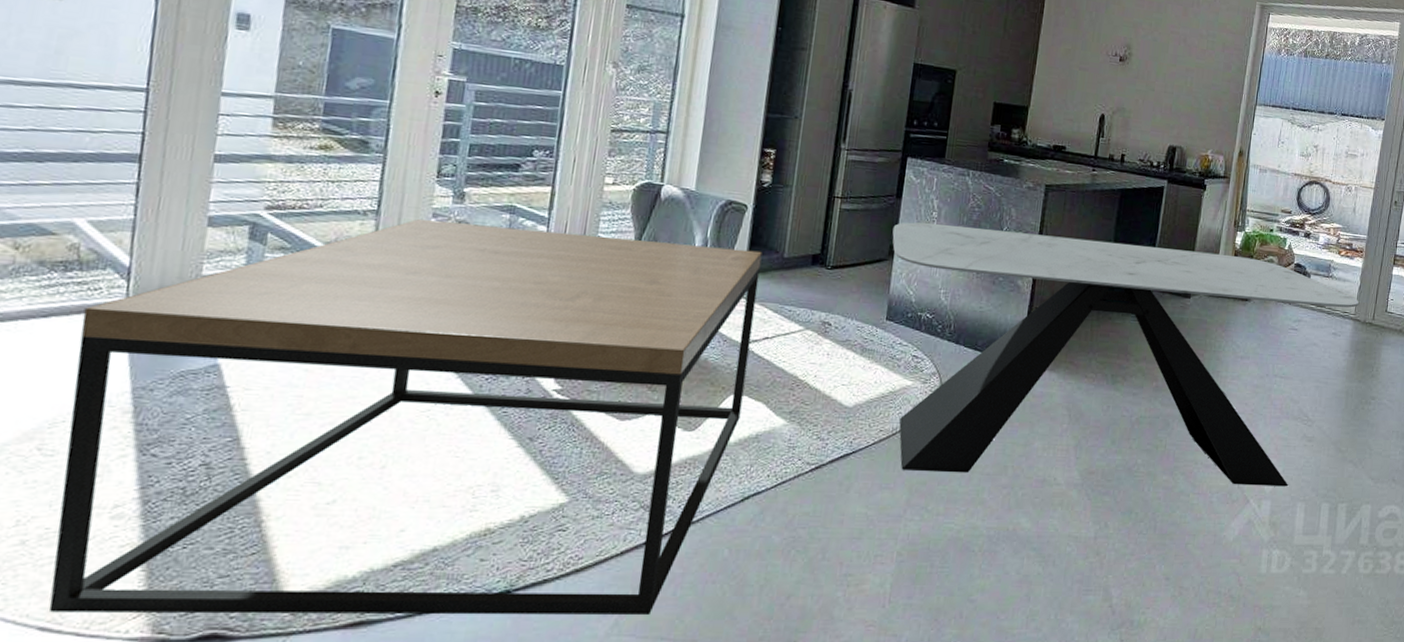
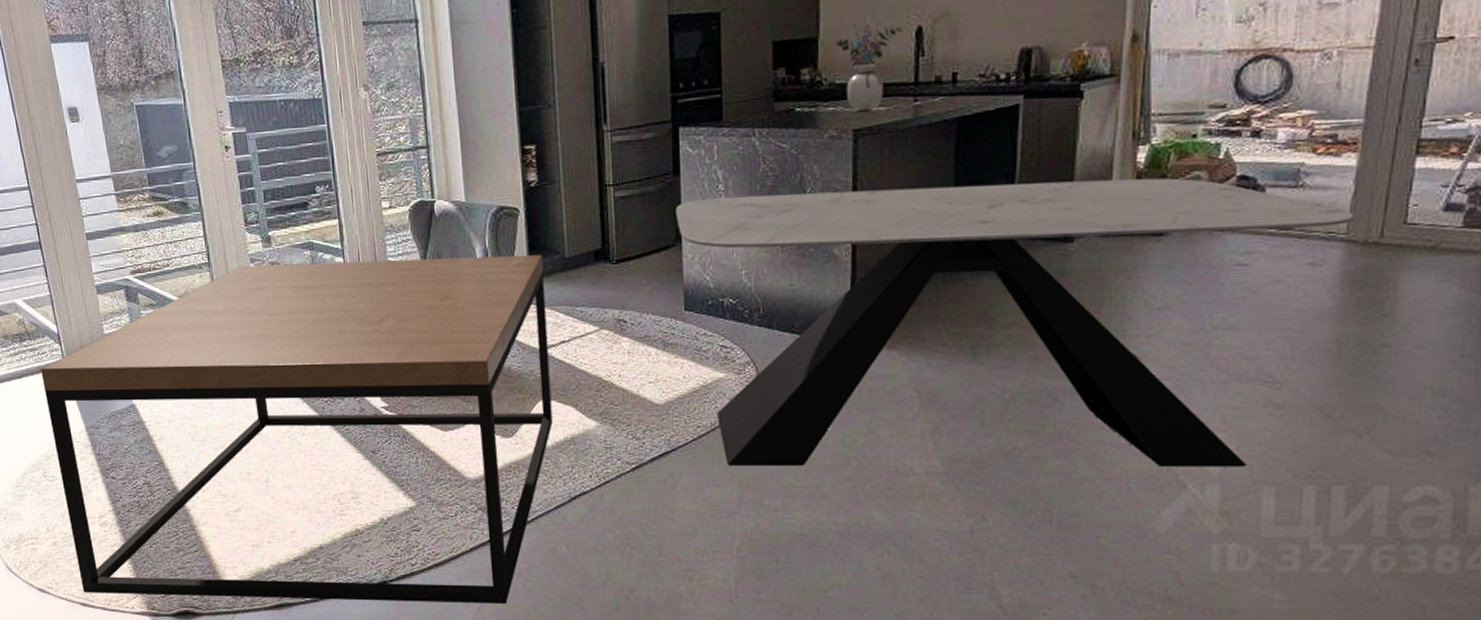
bouquet: none [1041,98,1091,173] -> present [835,16,903,112]

